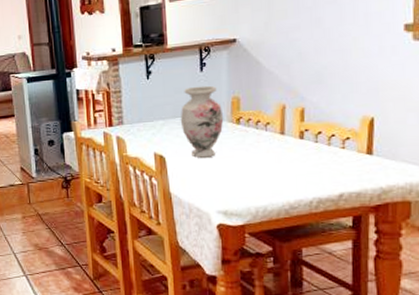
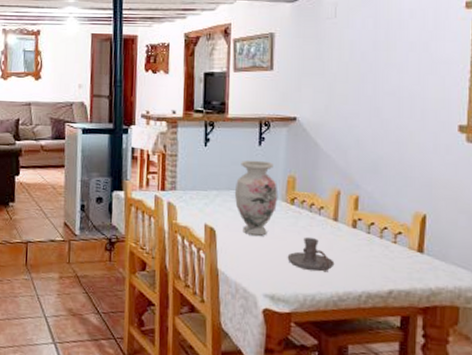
candle holder: none [237,152,284,185] -> present [287,237,335,272]

